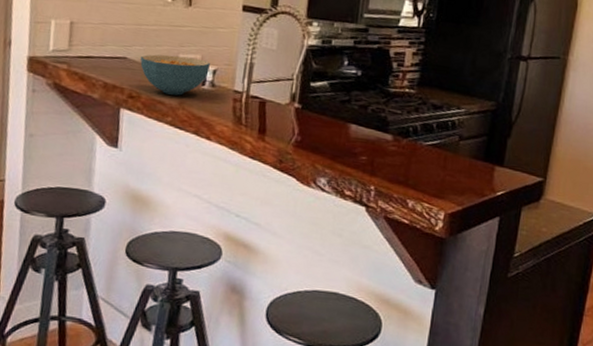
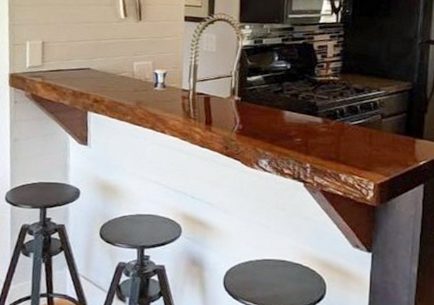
cereal bowl: present [140,54,210,96] -> none [101,63,160,97]

